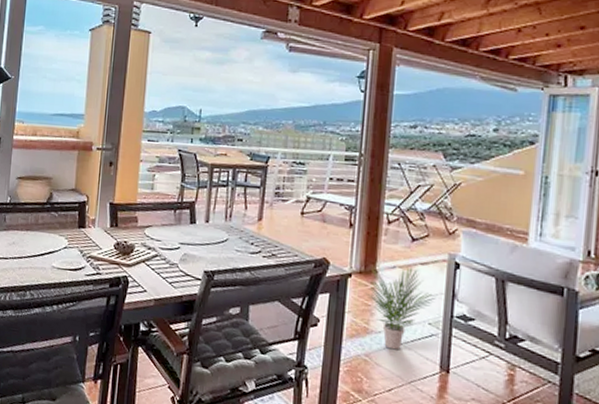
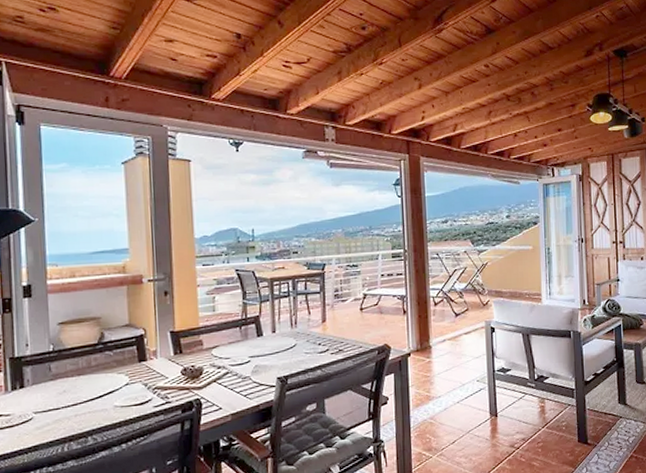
potted plant: present [365,266,436,350] -> none [424,337,480,409]

